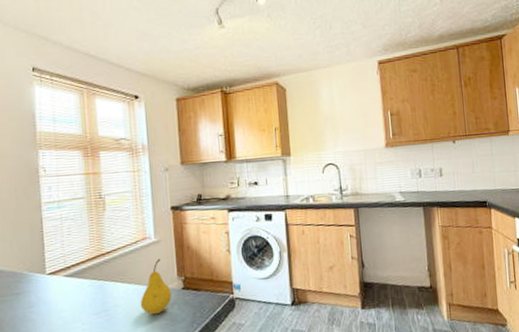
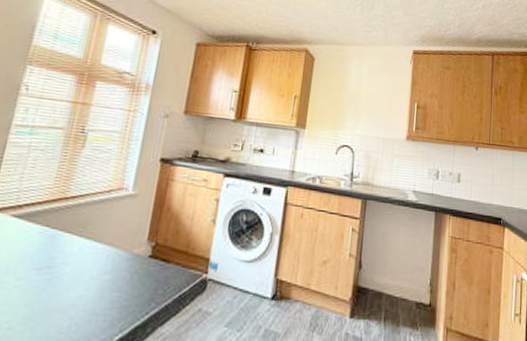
fruit: present [140,258,172,315] -> none [93,215,136,283]

